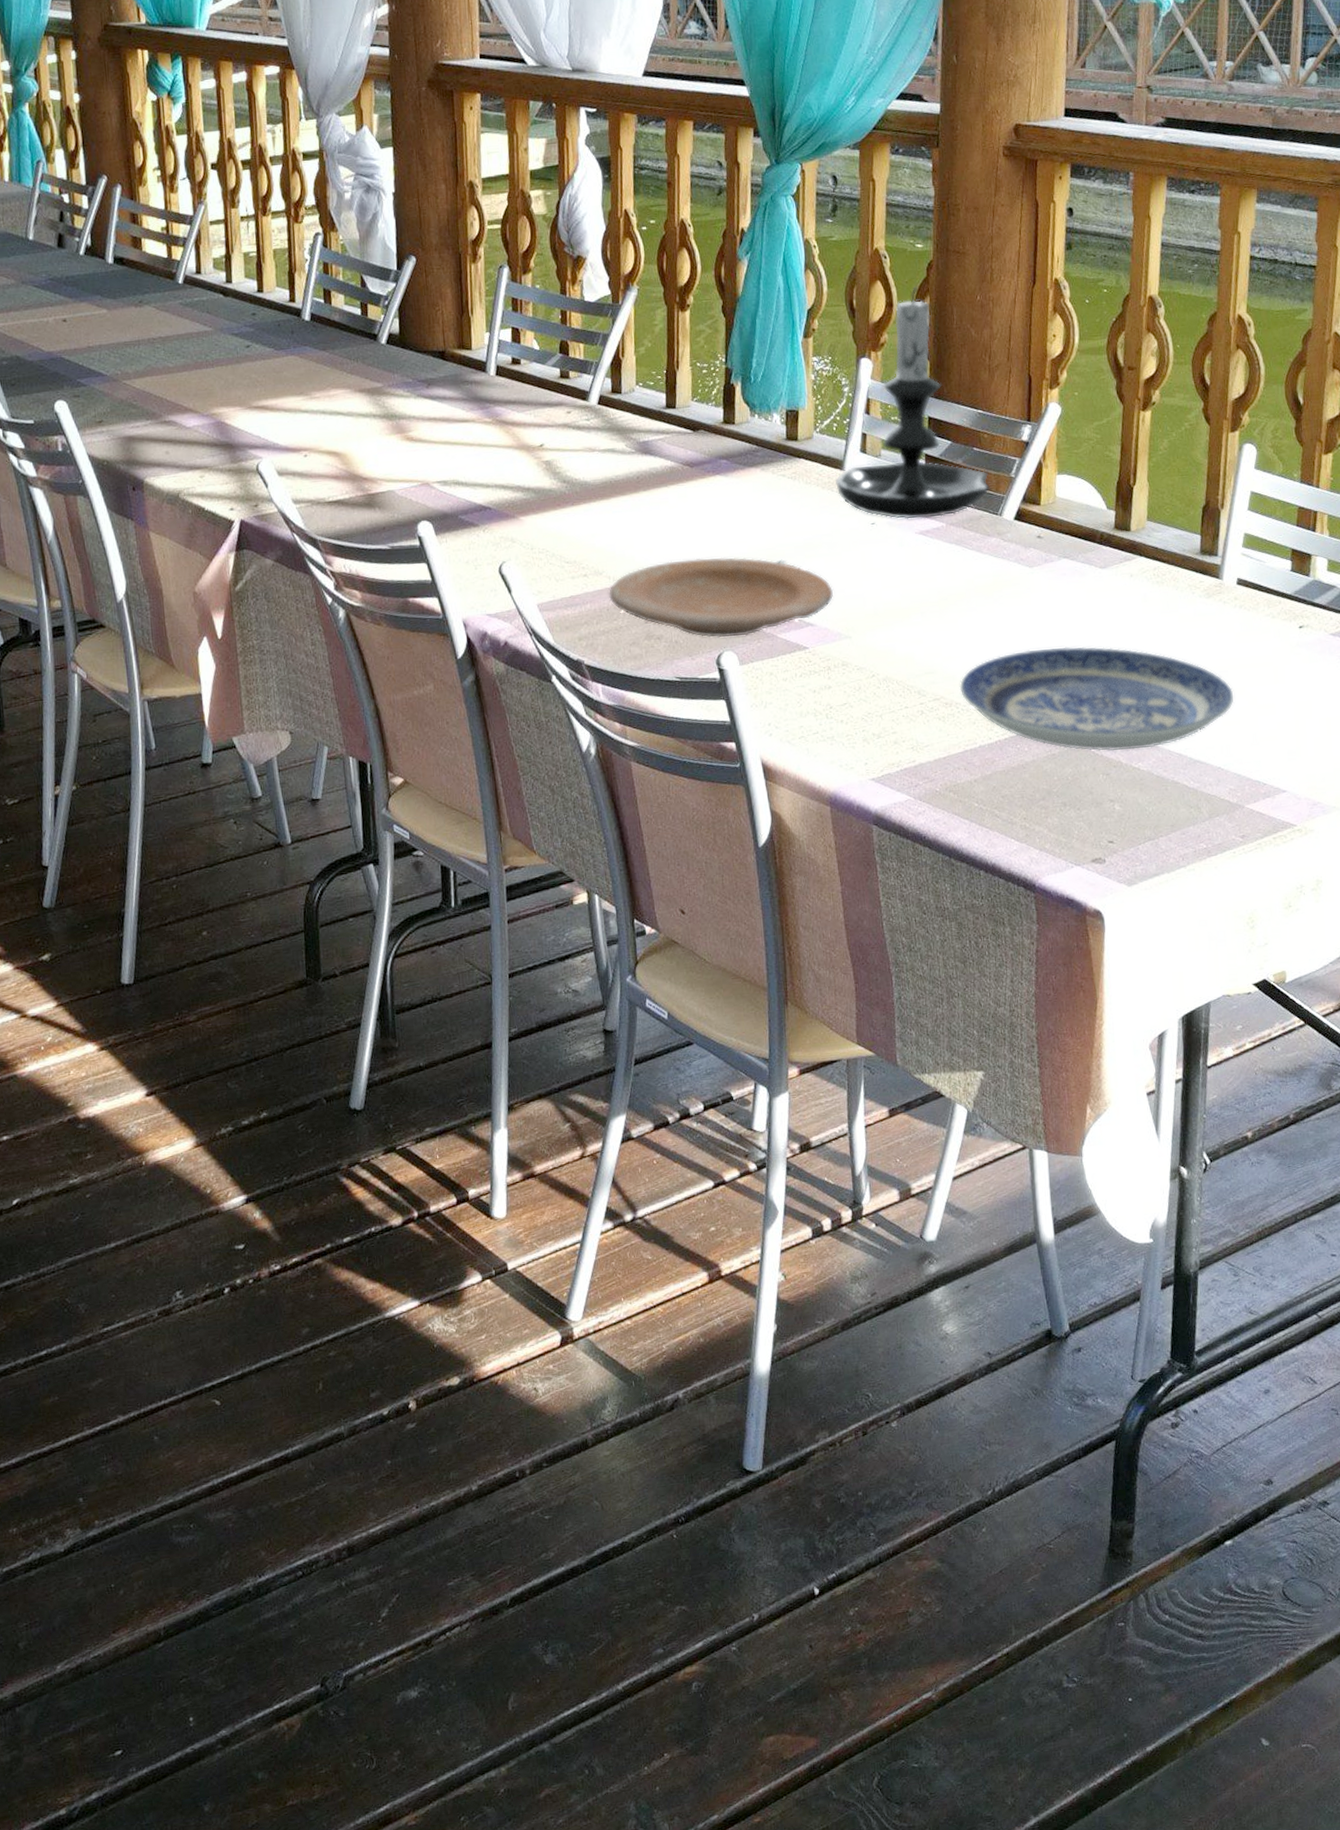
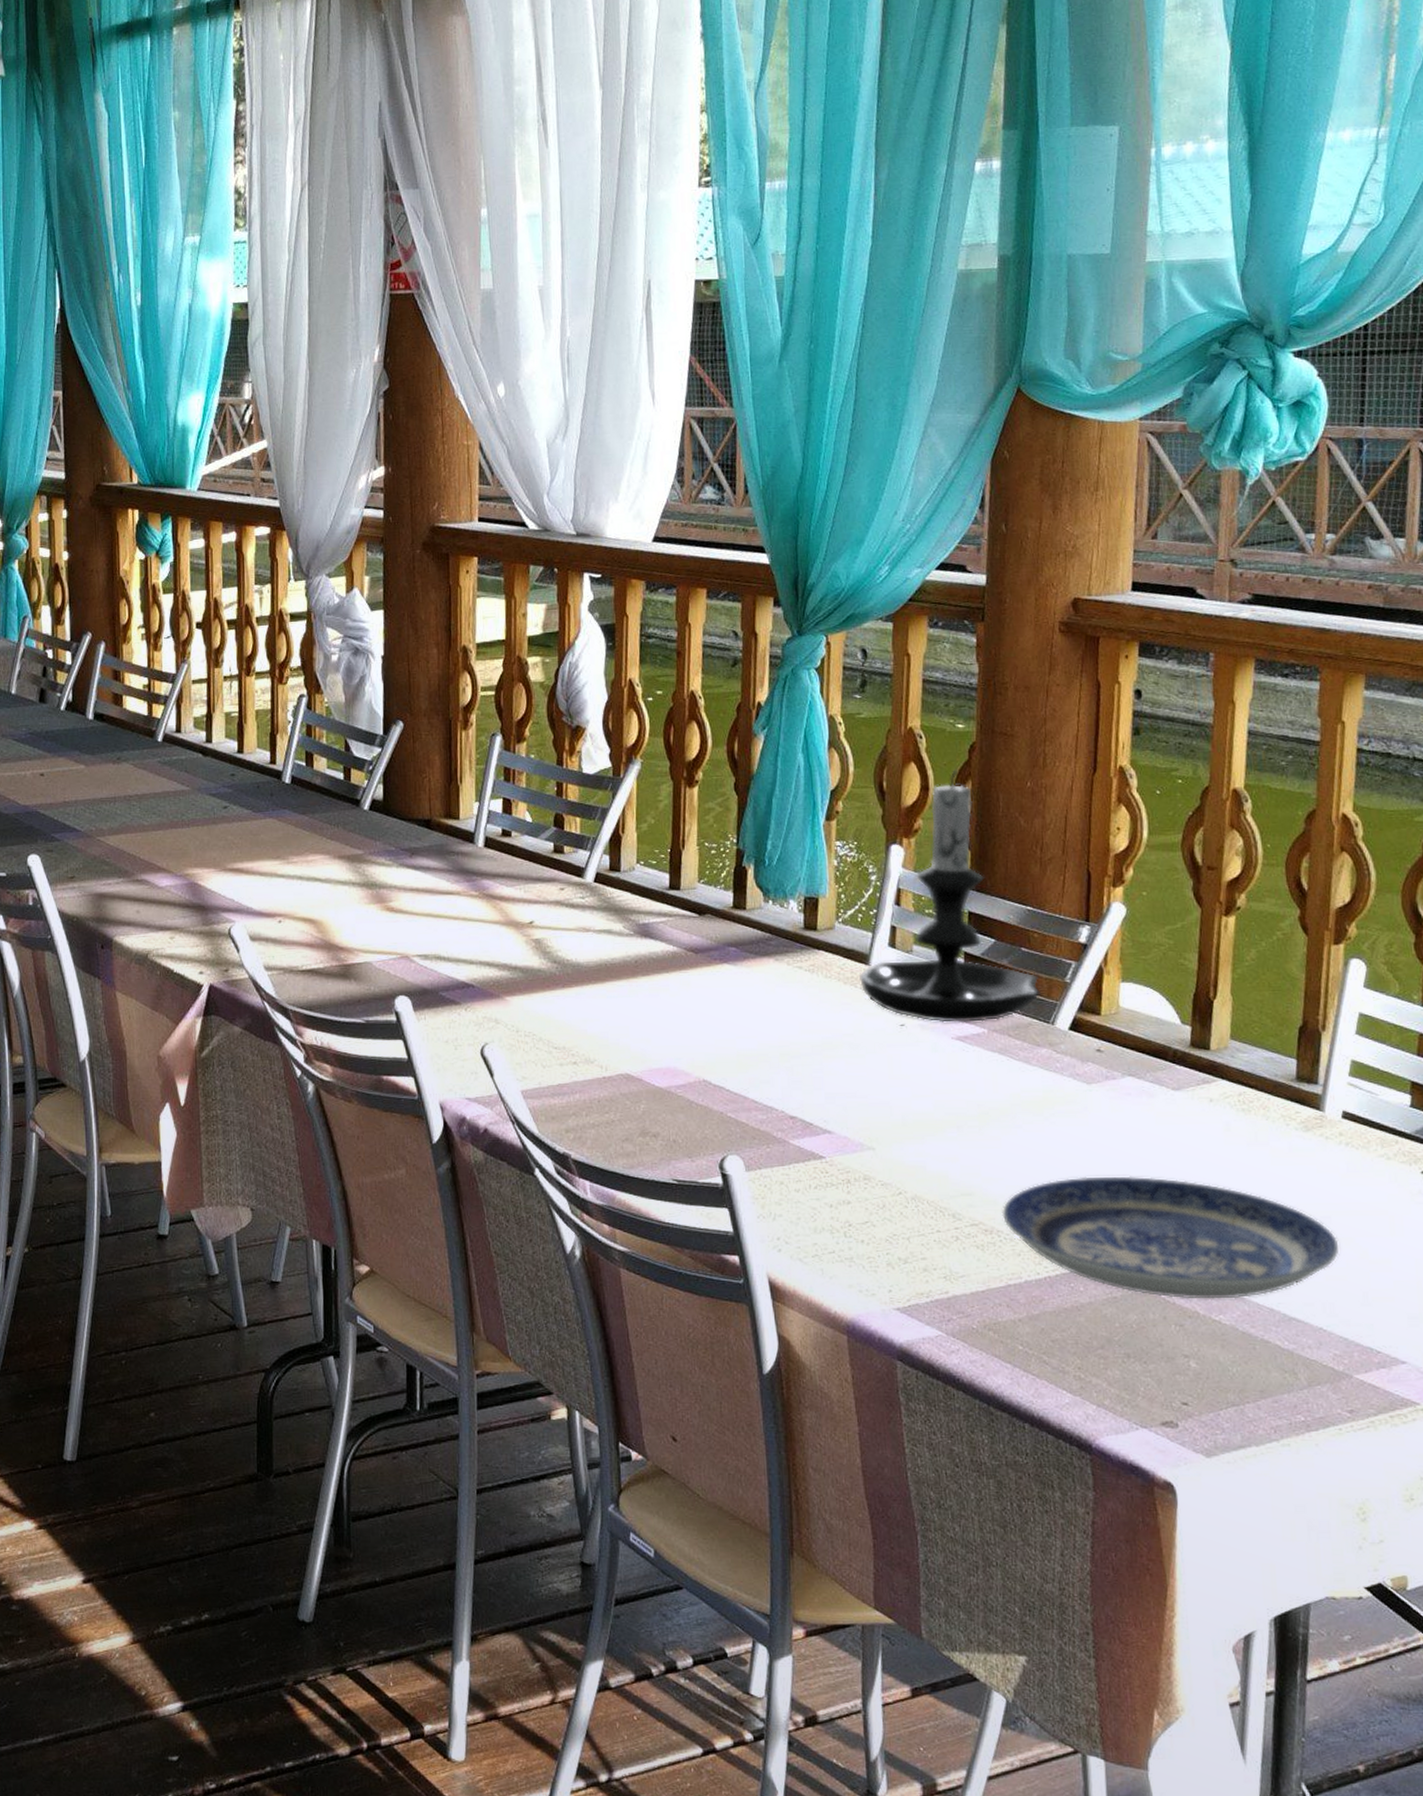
plate: present [608,557,834,638] -> none [600,1052,856,1139]

